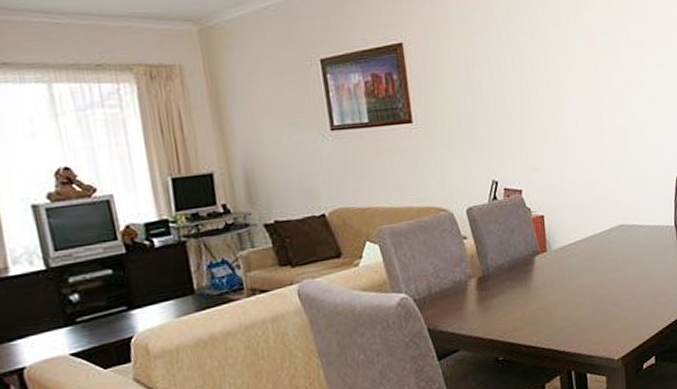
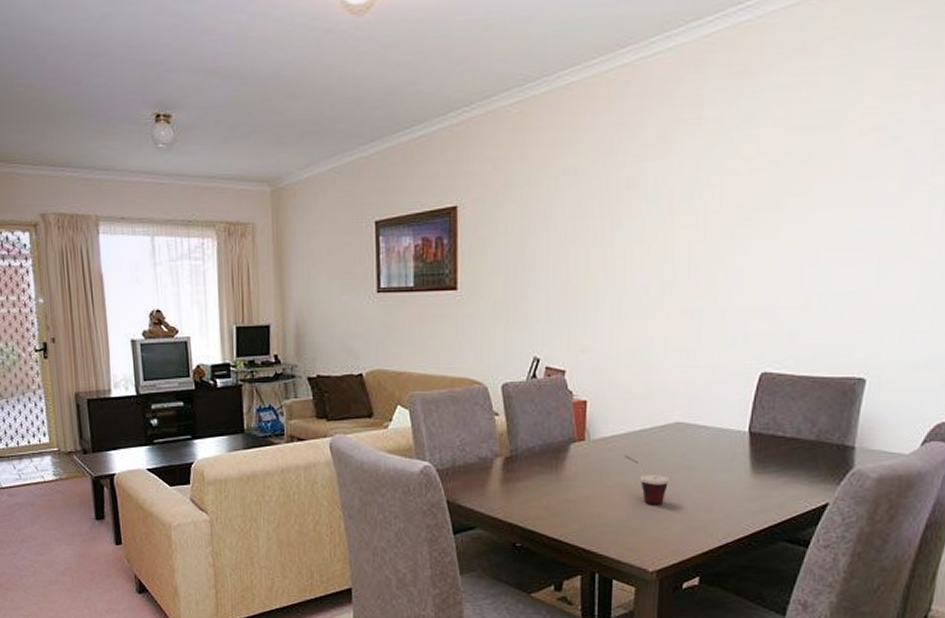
cup: none [582,259,620,300] -> present [625,455,669,505]

